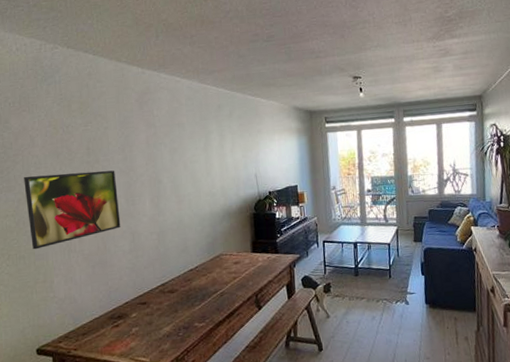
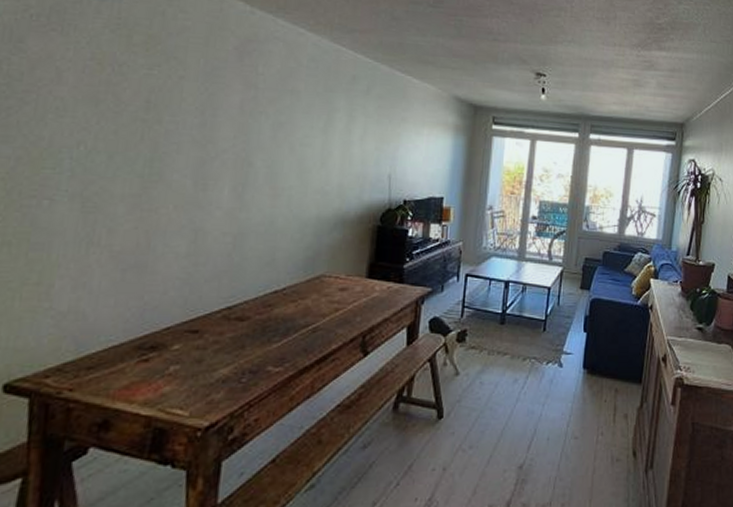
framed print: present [24,170,121,250] -> none [26,124,185,235]

